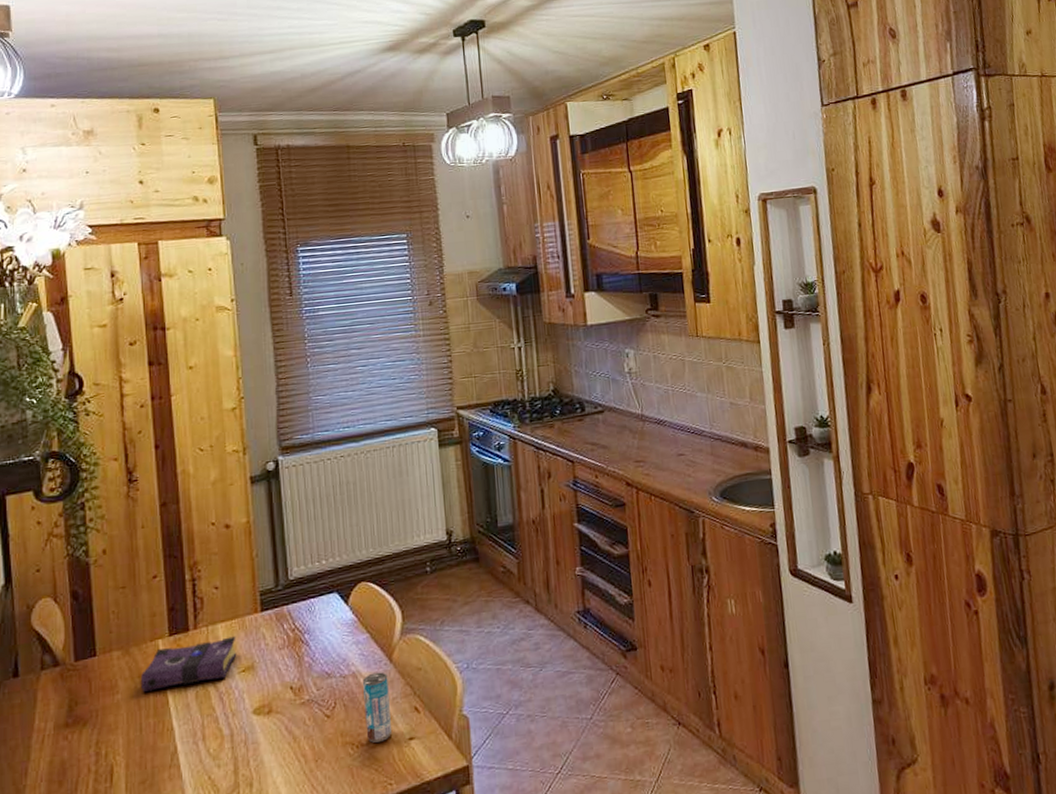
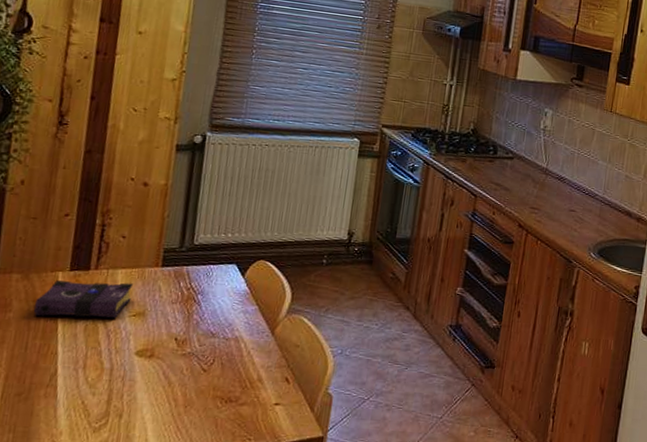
beverage can: present [363,671,393,743] -> none [236,341,267,402]

